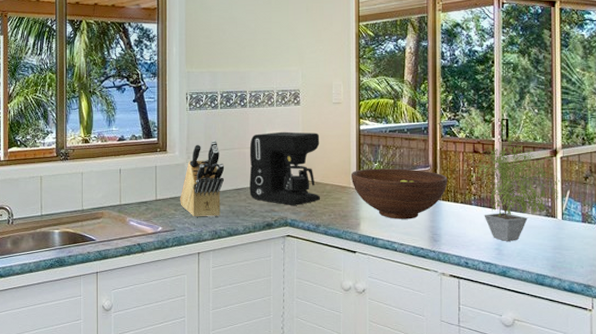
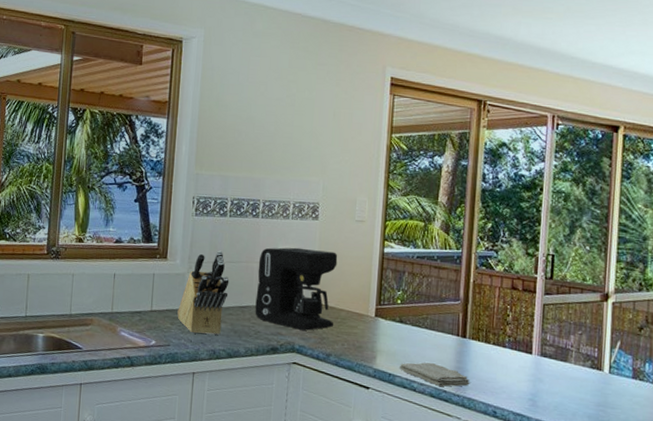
fruit bowl: present [350,168,448,219] -> none [369,296,480,357]
washcloth: none [381,225,444,244] -> present [400,362,470,387]
potted plant: present [470,136,562,241] -> none [506,274,612,393]

